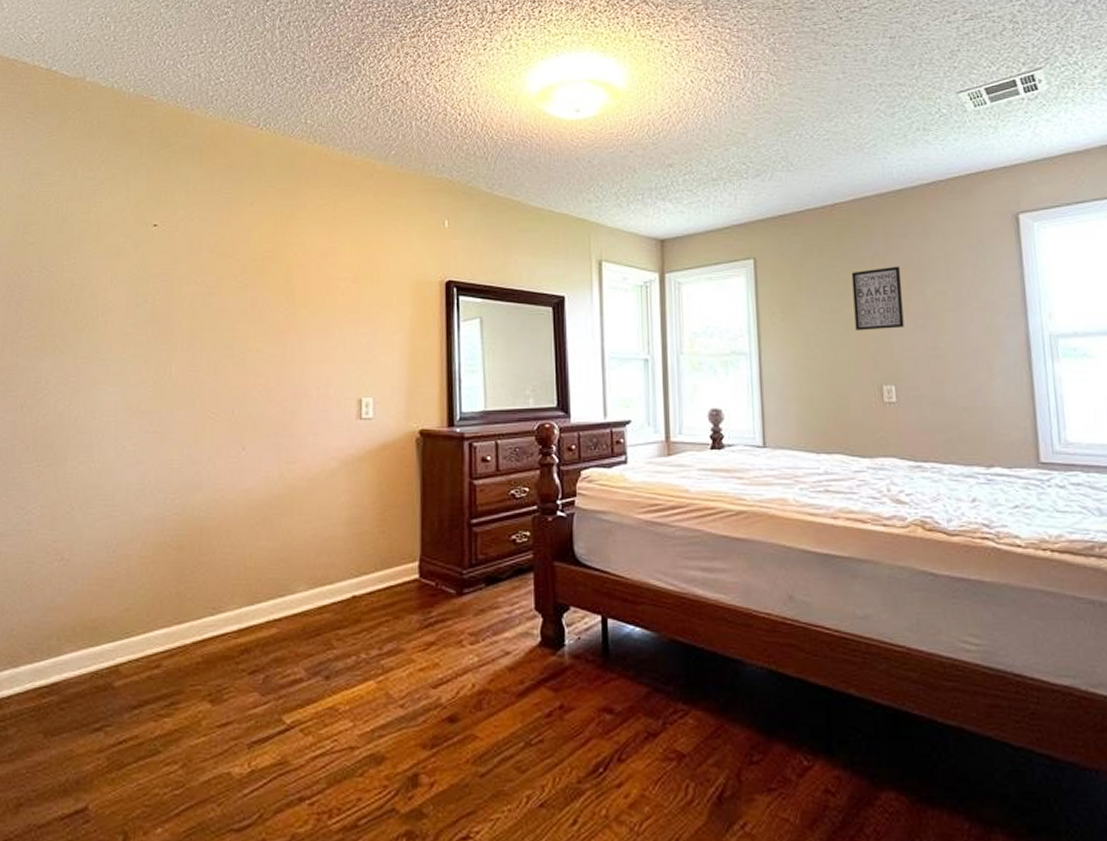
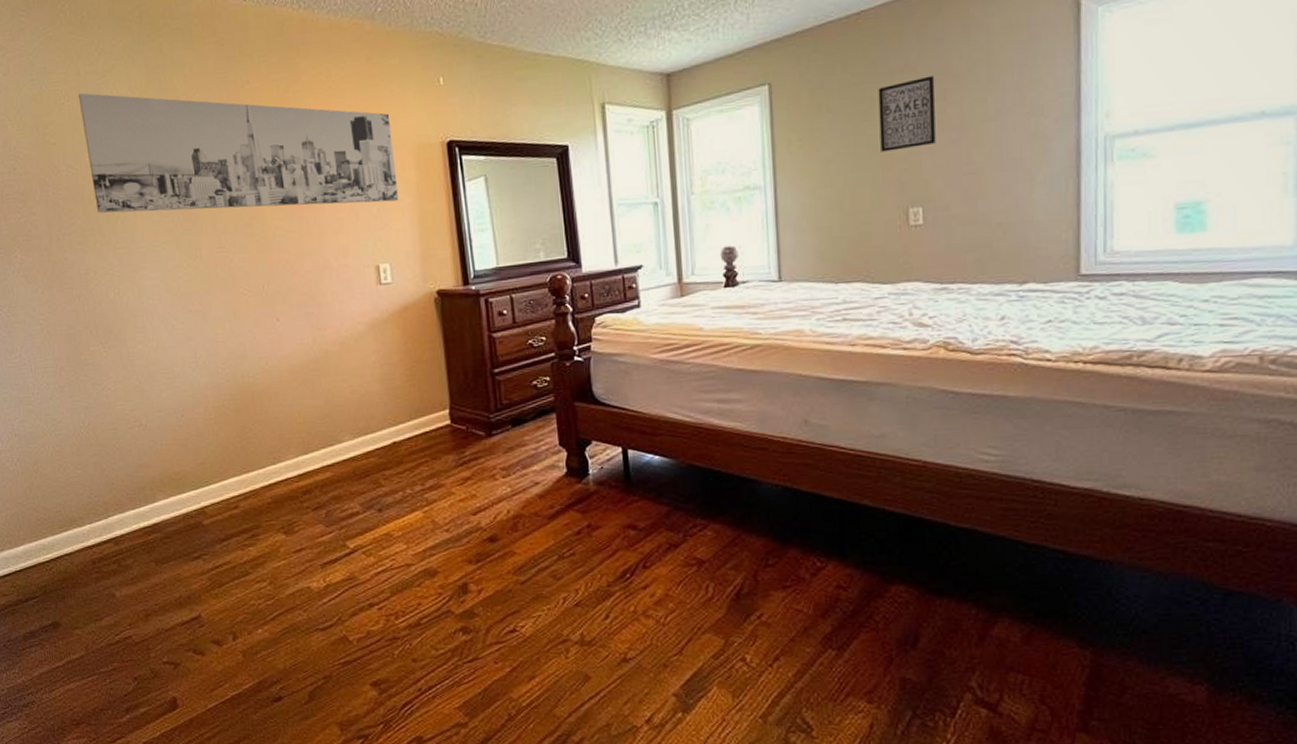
wall art: none [64,196,391,335] -> present [78,93,399,213]

